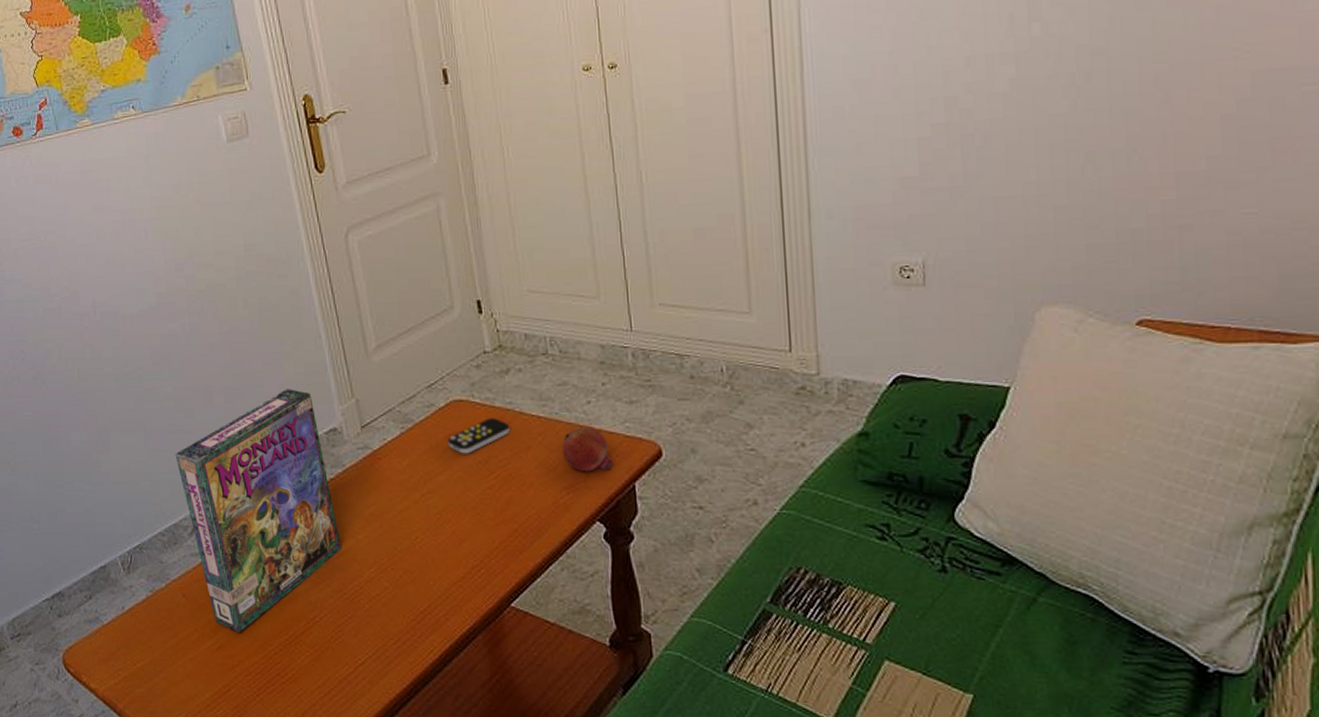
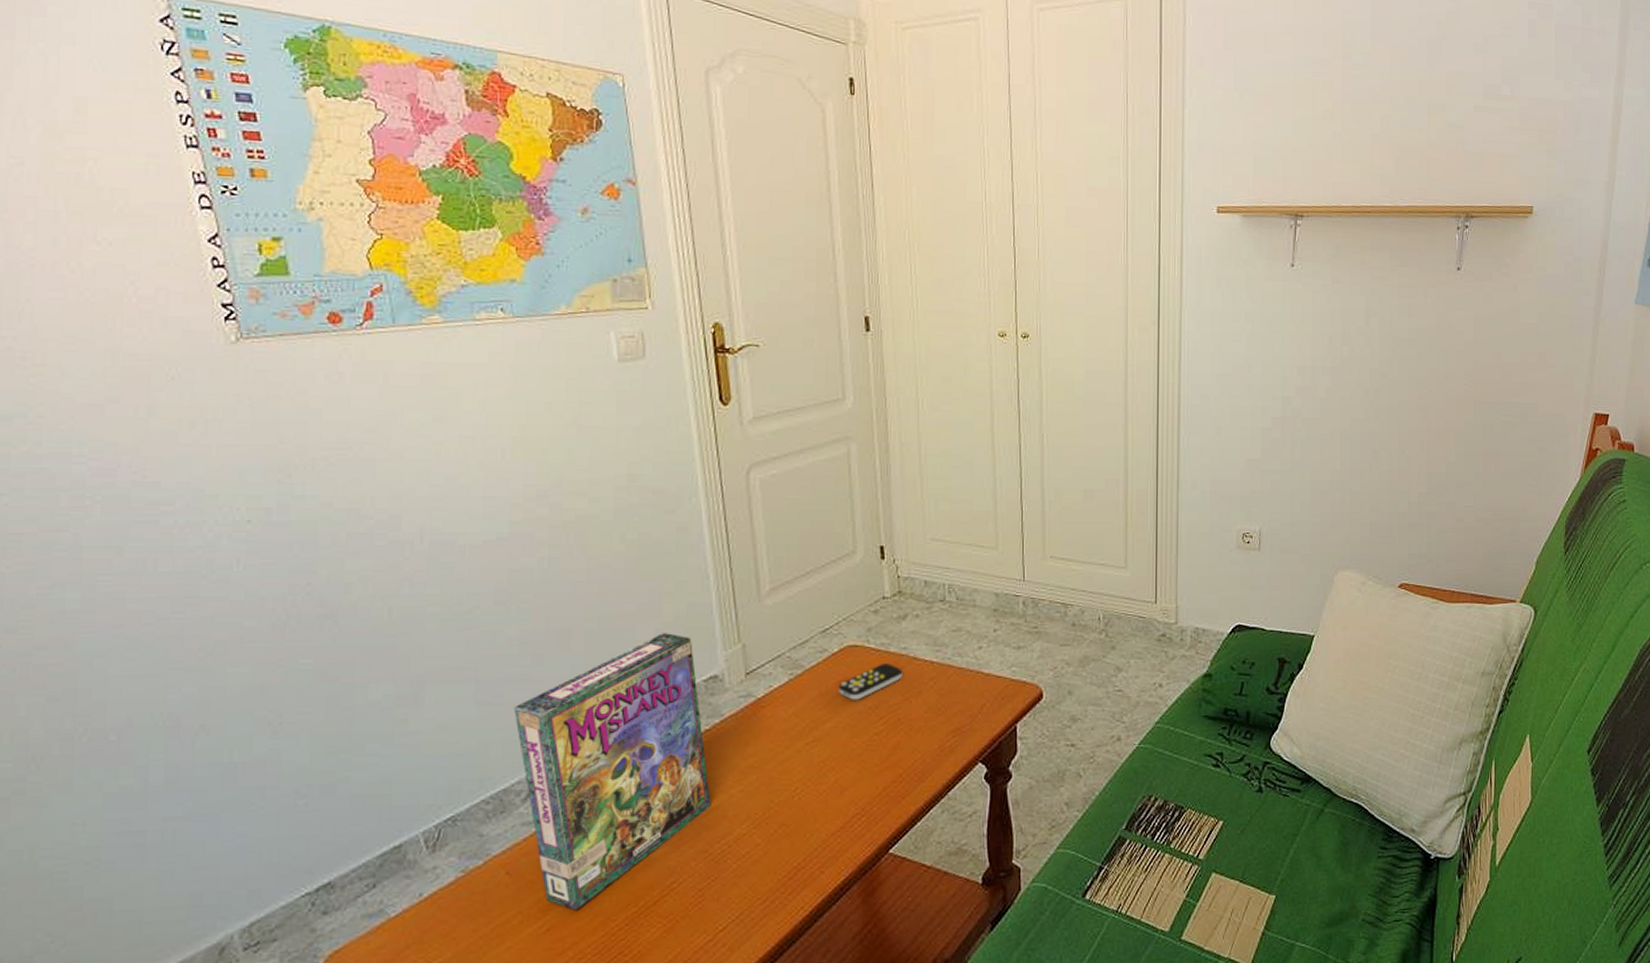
fruit: present [562,427,614,472] -> none [951,671,999,715]

